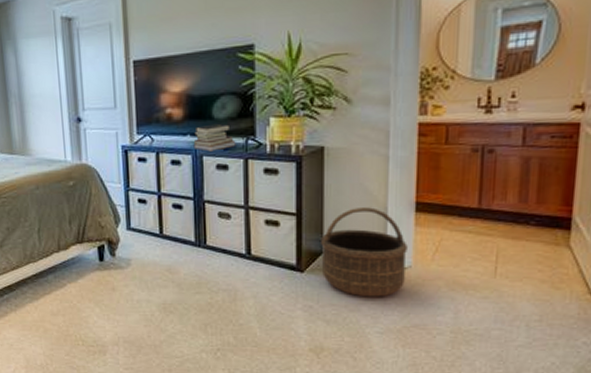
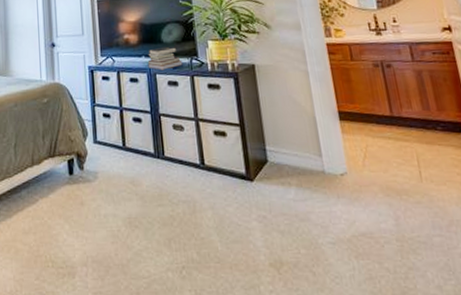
basket: present [321,207,408,297] -> none [264,117,345,205]

